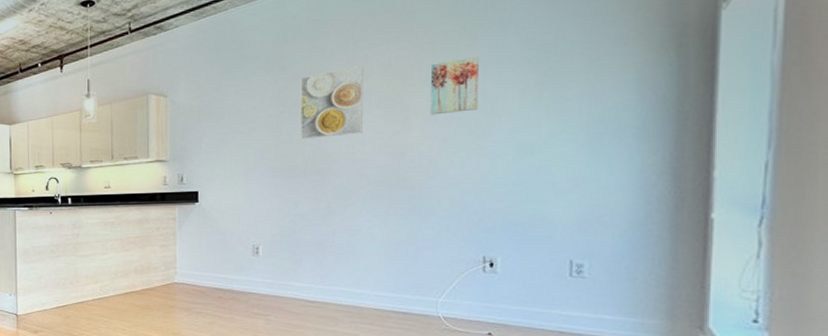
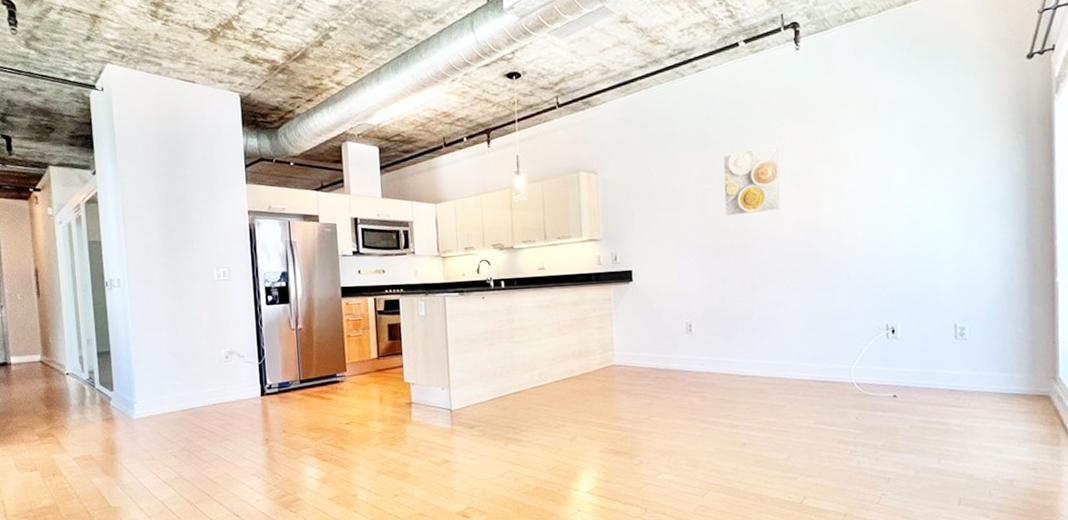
wall art: present [430,55,479,115] -> none [835,137,876,192]

